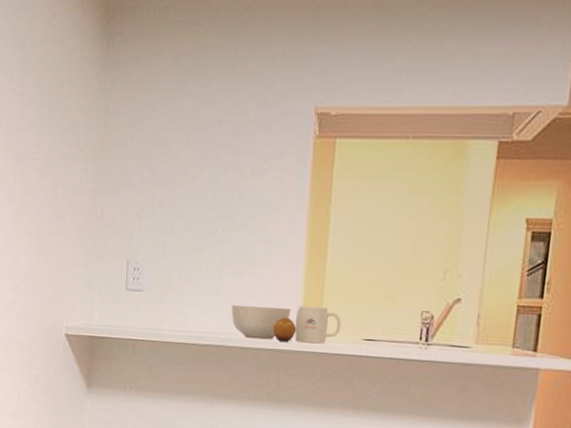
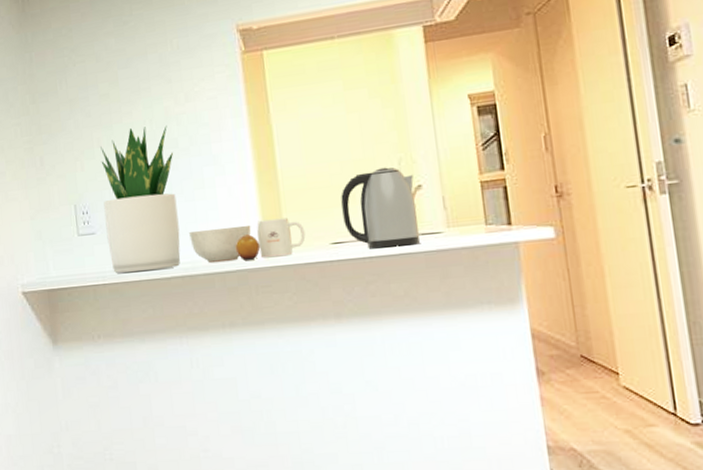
planter: none [153,194,230,336] -> present [100,125,181,274]
kettle: none [379,275,455,355] -> present [341,167,421,249]

